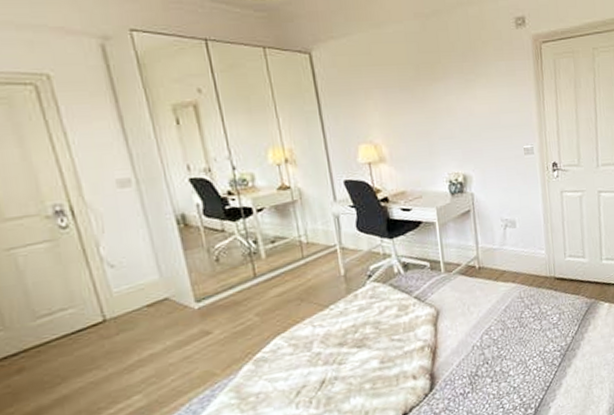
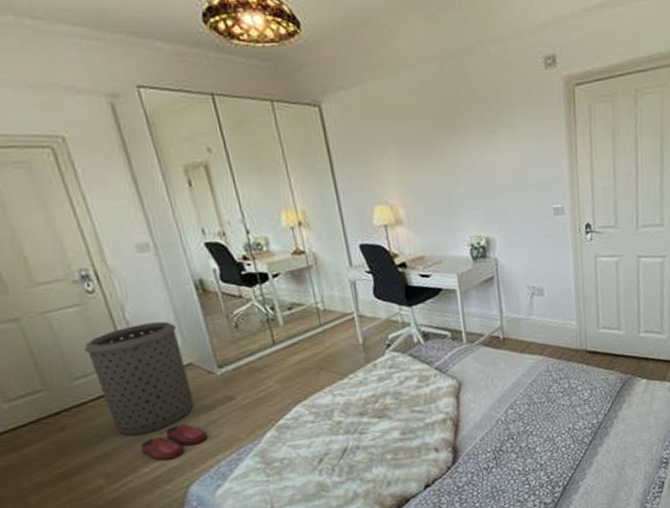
laundry basket: none [51,256,168,377] -> present [84,321,194,437]
slippers: none [106,360,181,402] -> present [141,423,209,461]

